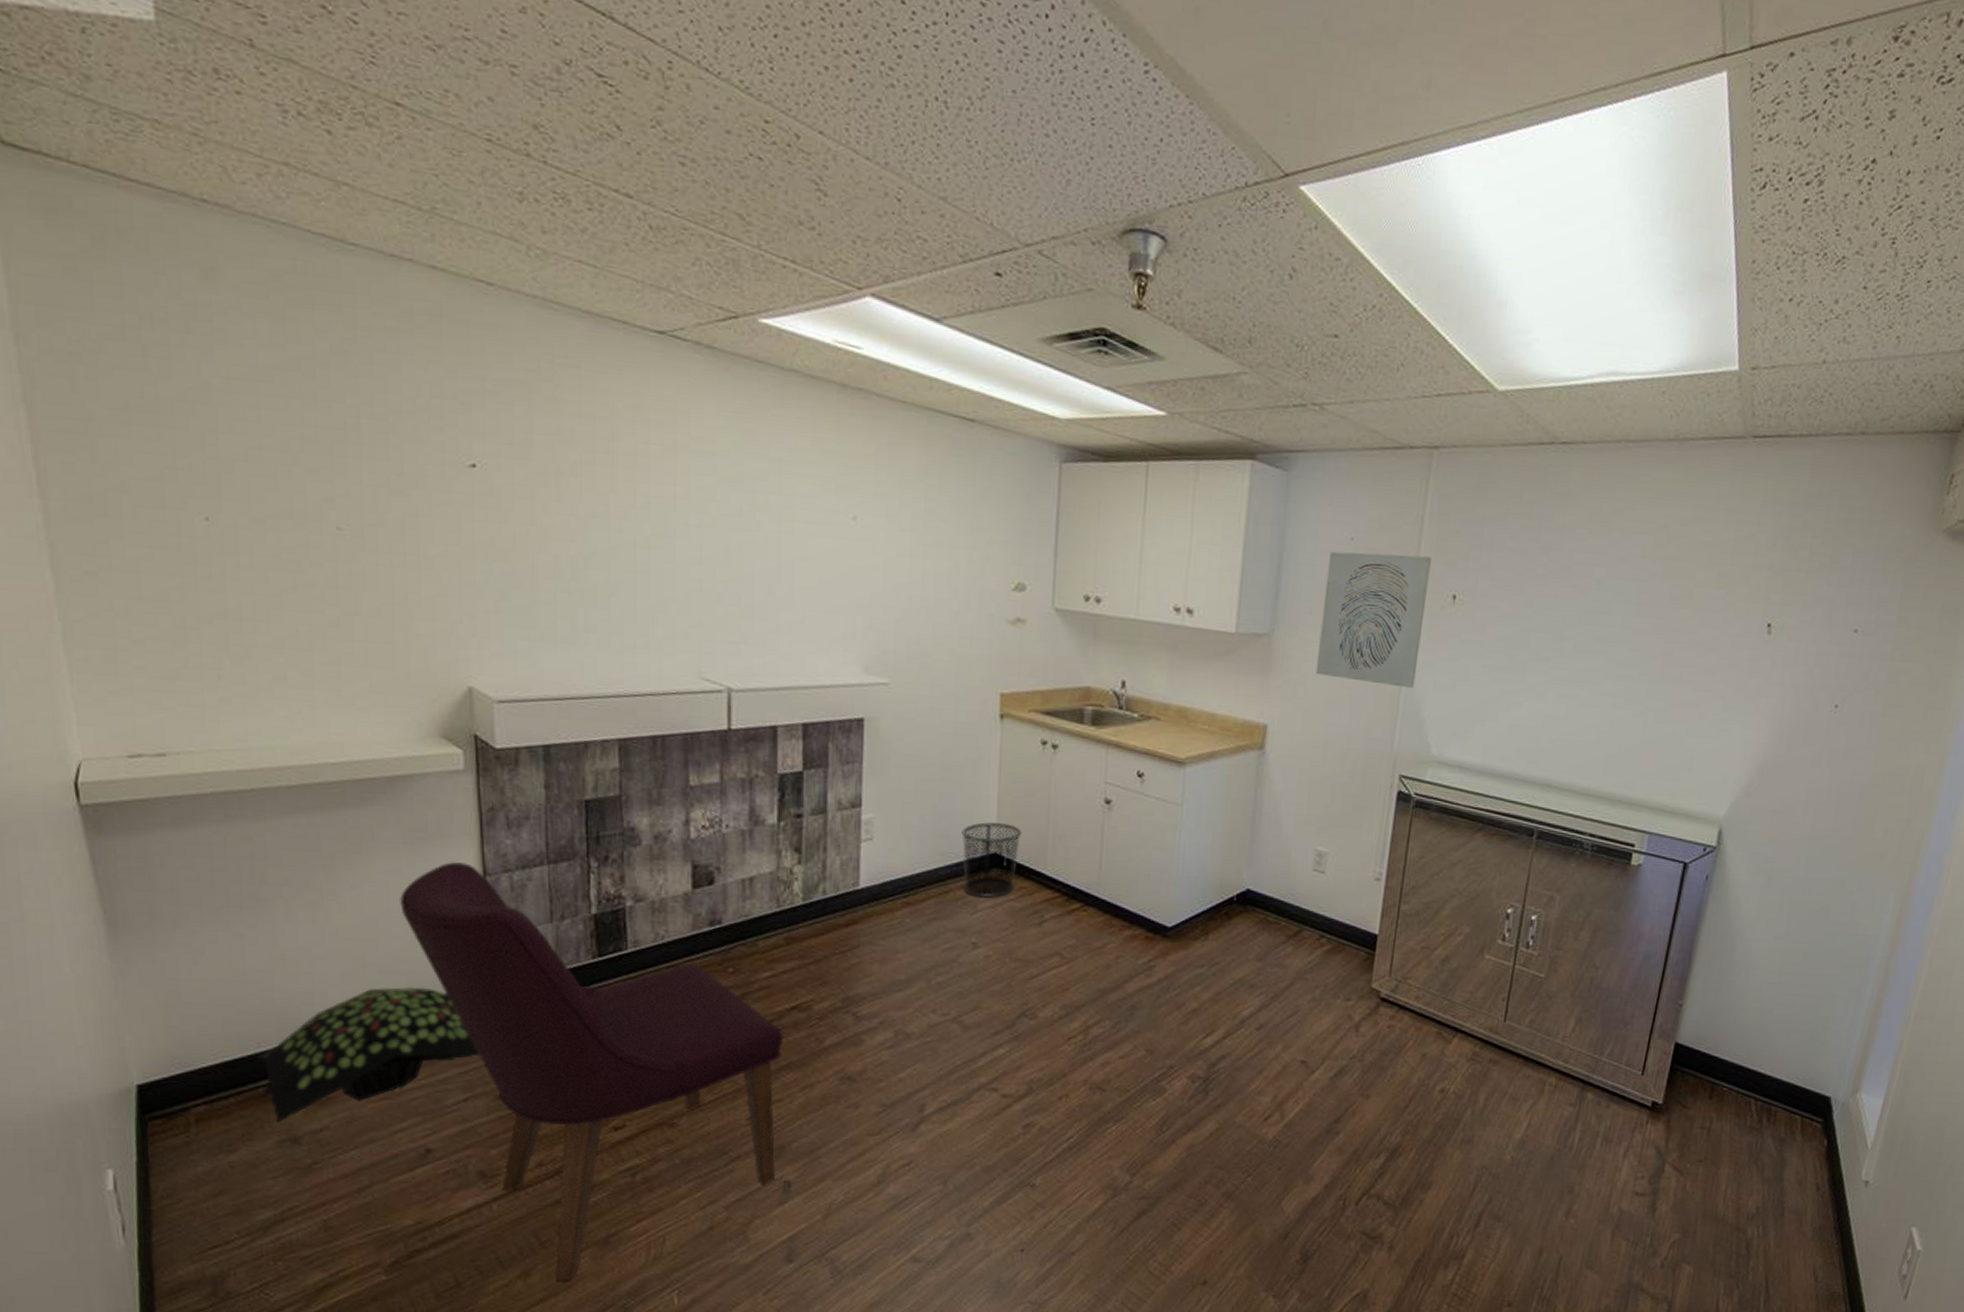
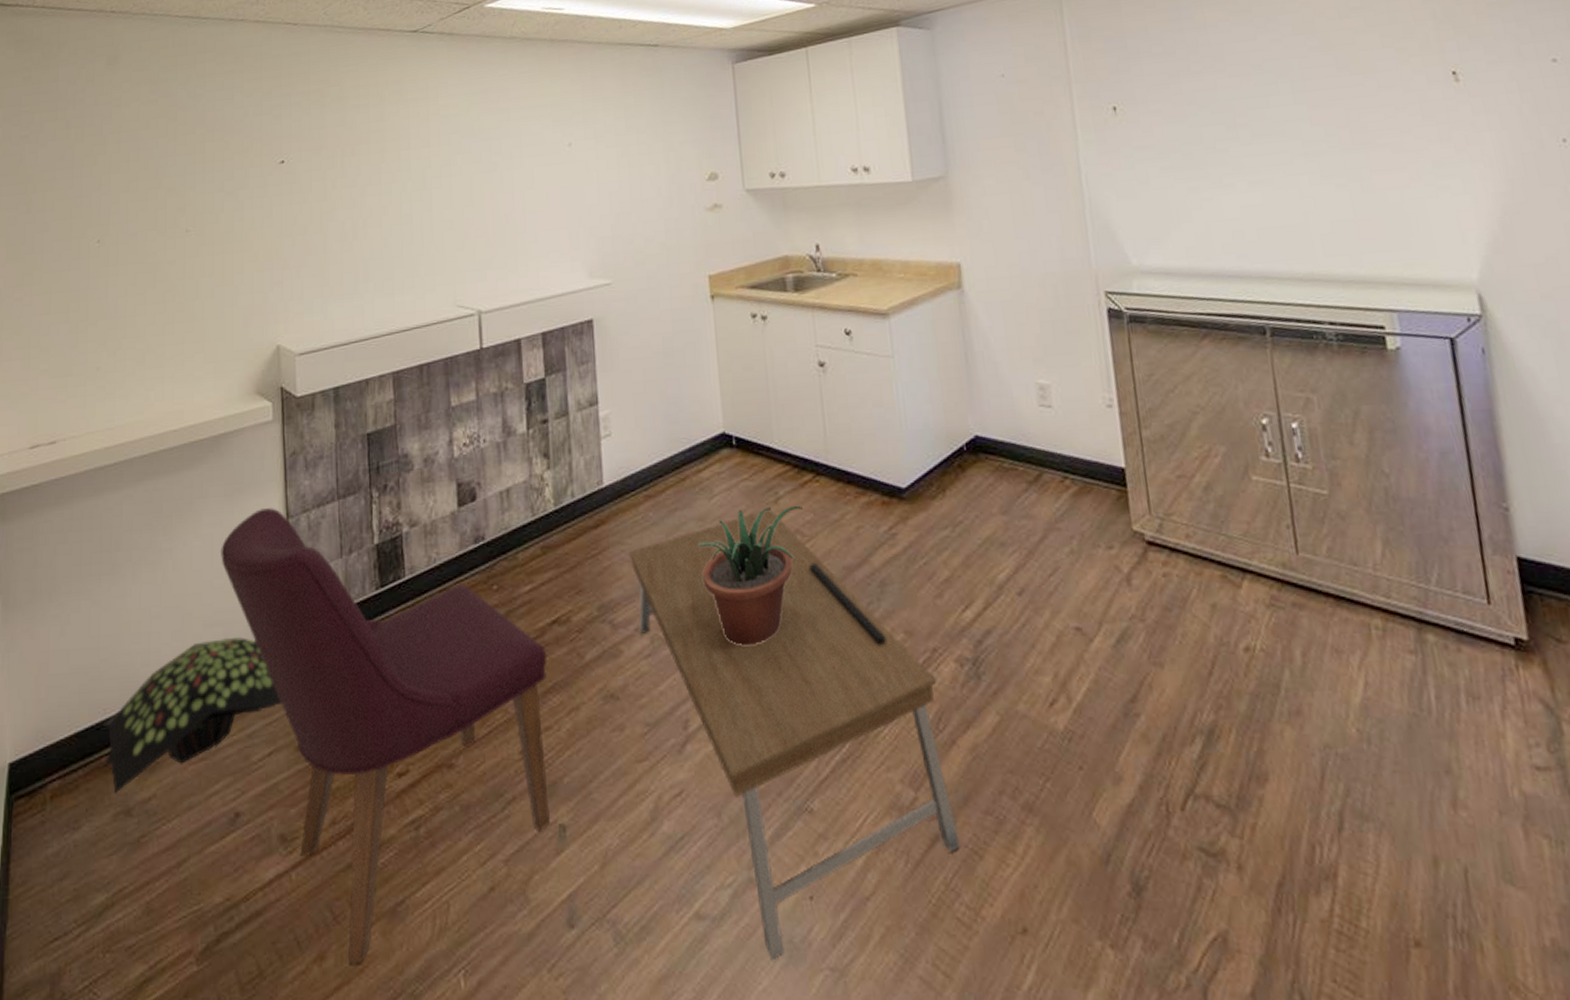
coffee table: none [881,930,1168,1295] -> present [630,509,960,961]
potted plant: none [953,927,1066,1047] -> present [697,505,803,645]
trash can: present [961,822,1022,898] -> none [690,401,746,481]
wall art: present [1315,551,1432,688] -> none [985,76,1098,207]

